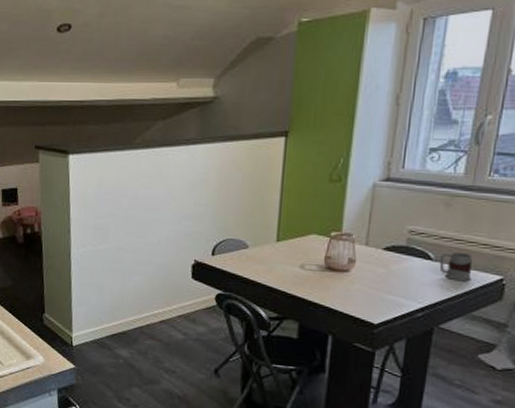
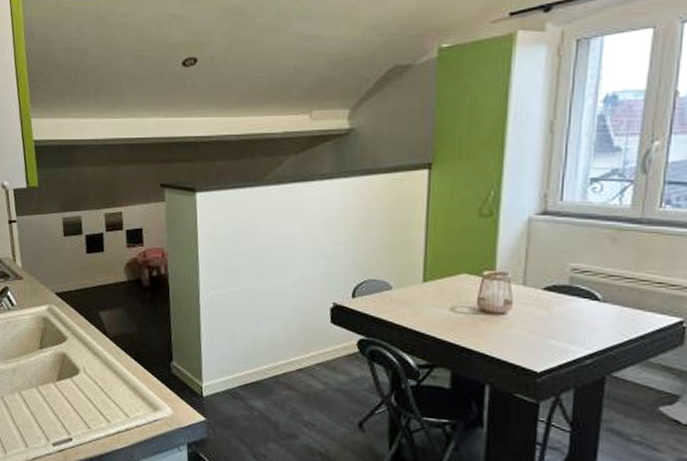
mug: present [439,252,473,282] -> none [608,291,647,325]

